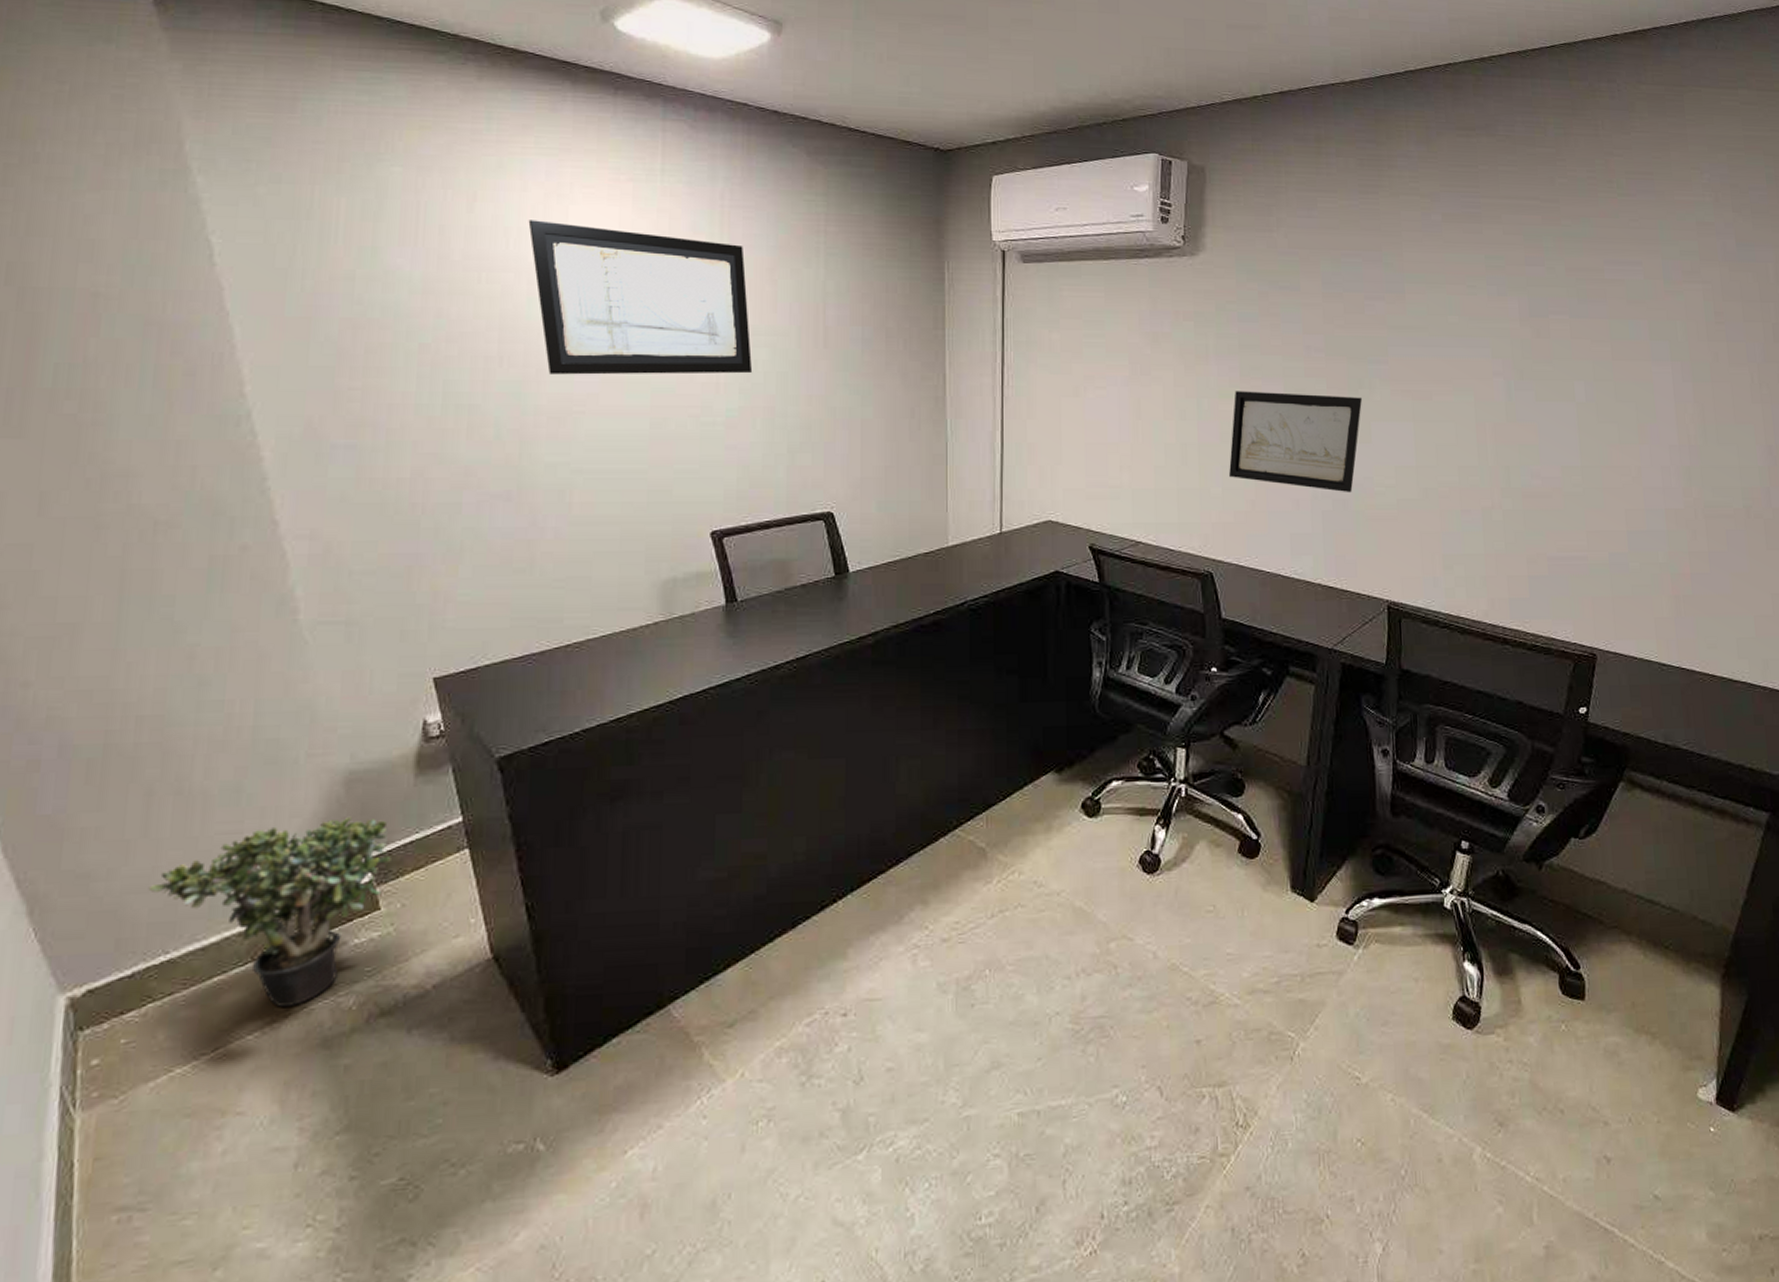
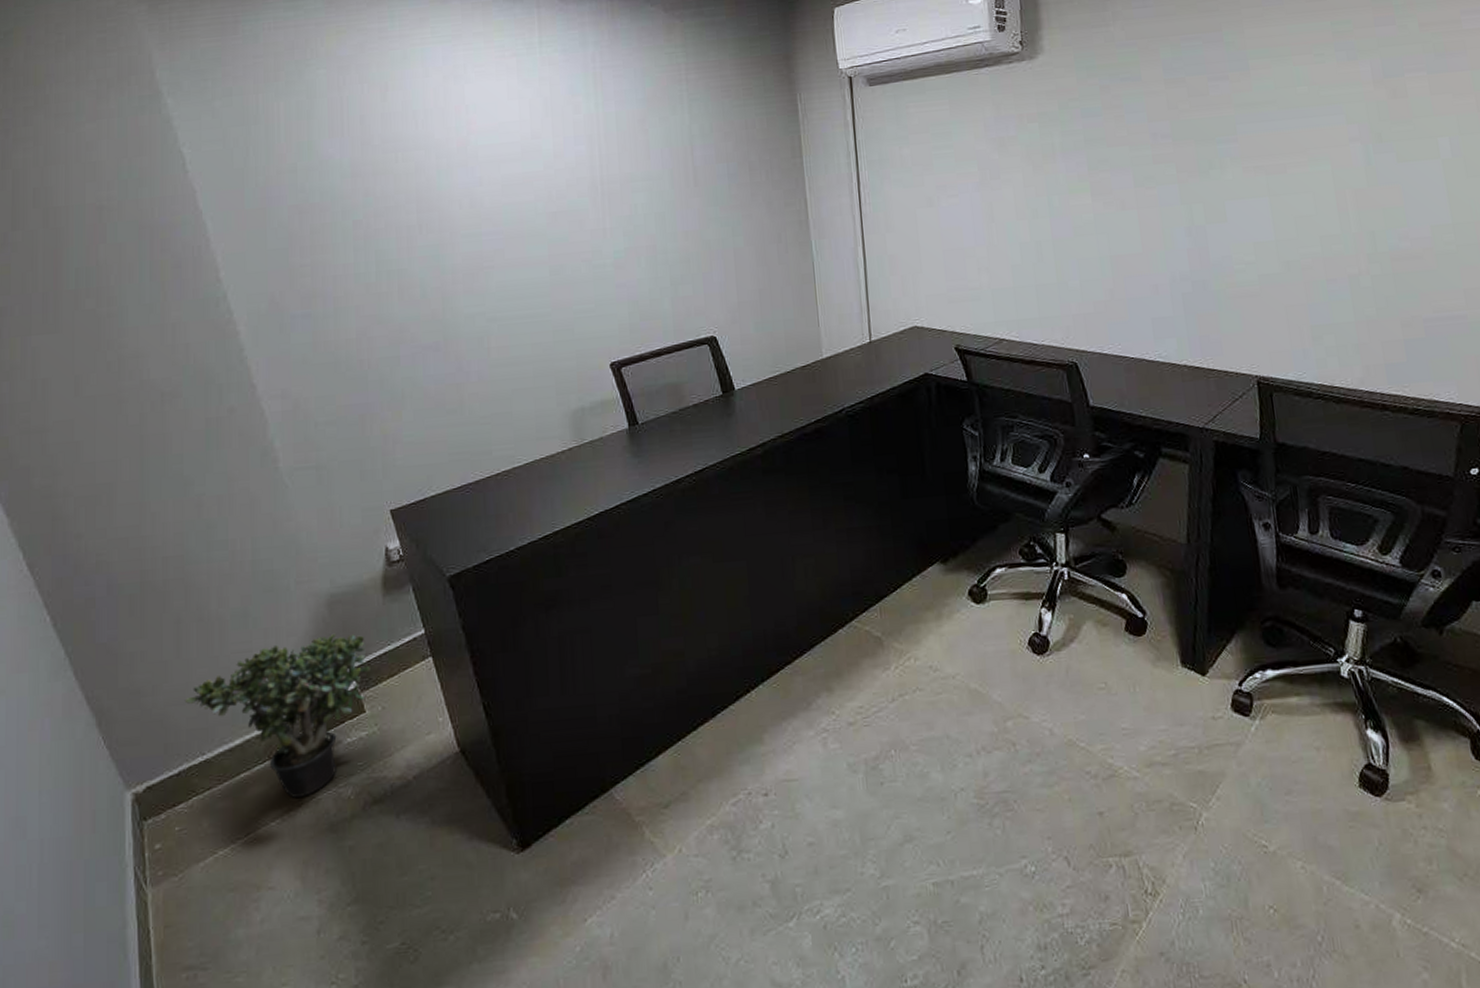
wall art: present [528,220,753,375] -> none [432,100,634,236]
wall art: present [1229,391,1363,493] -> none [1084,178,1215,274]

